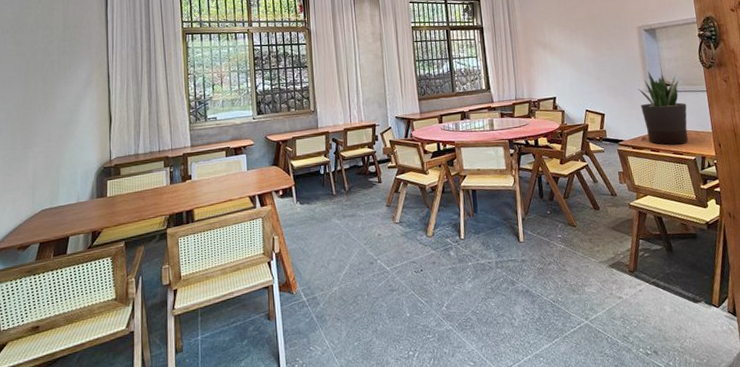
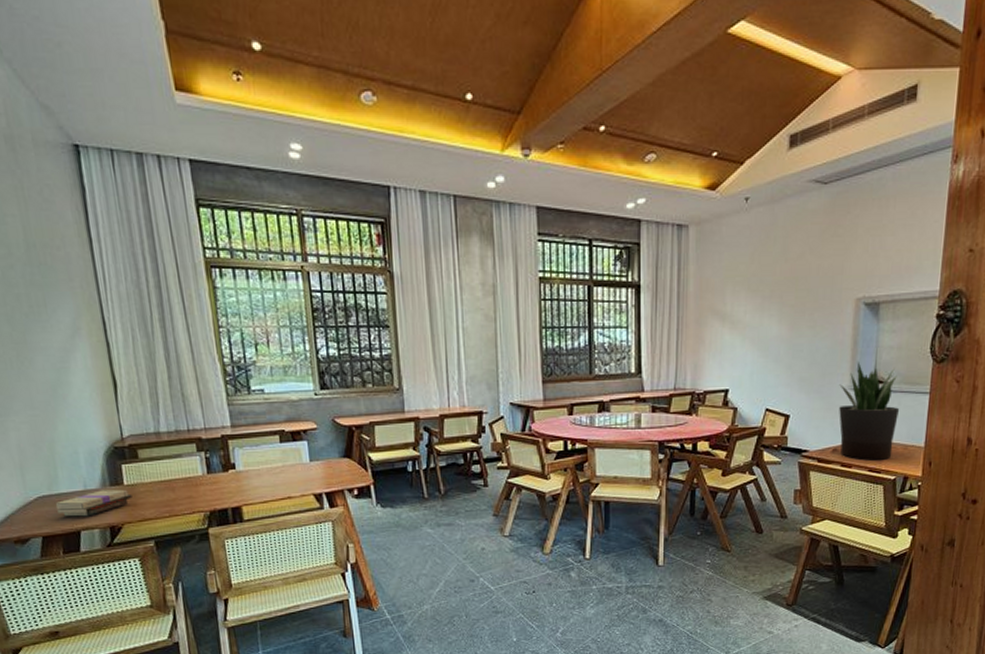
books: none [53,200,112,226] -> present [55,489,132,517]

